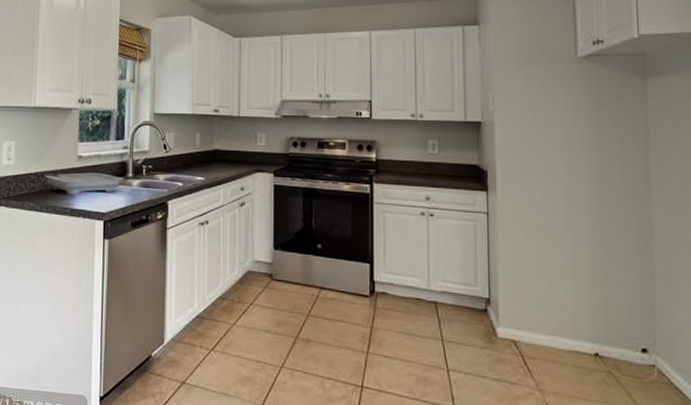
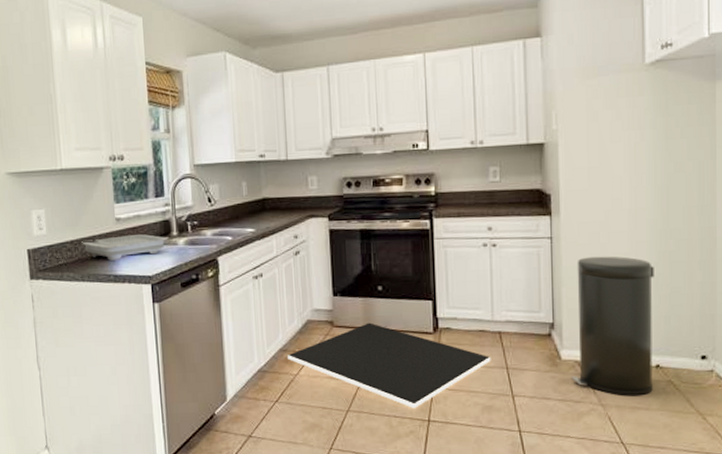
door mat: none [226,279,426,372] -> present [288,322,491,408]
pedal bin: none [507,235,592,385] -> present [571,256,654,396]

